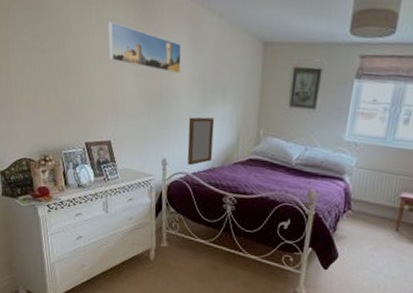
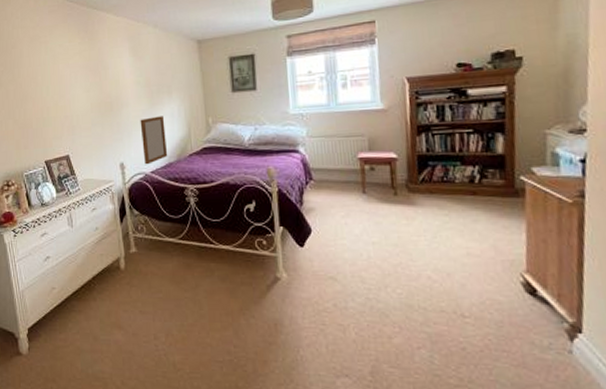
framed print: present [108,22,182,73] -> none [57,49,126,83]

